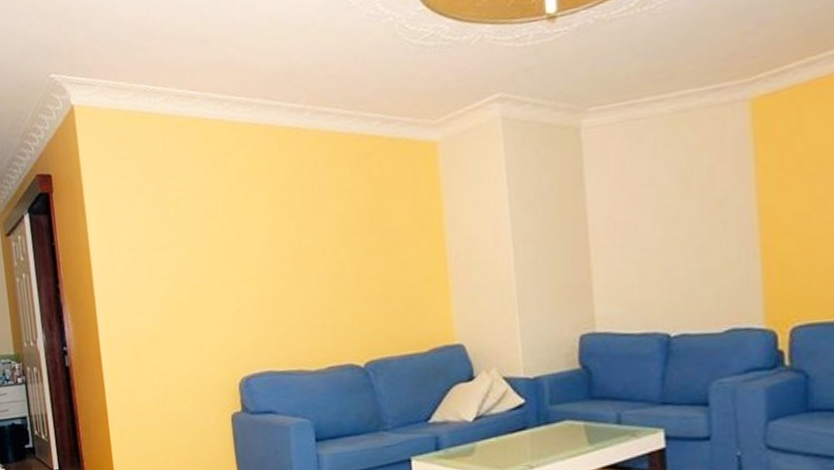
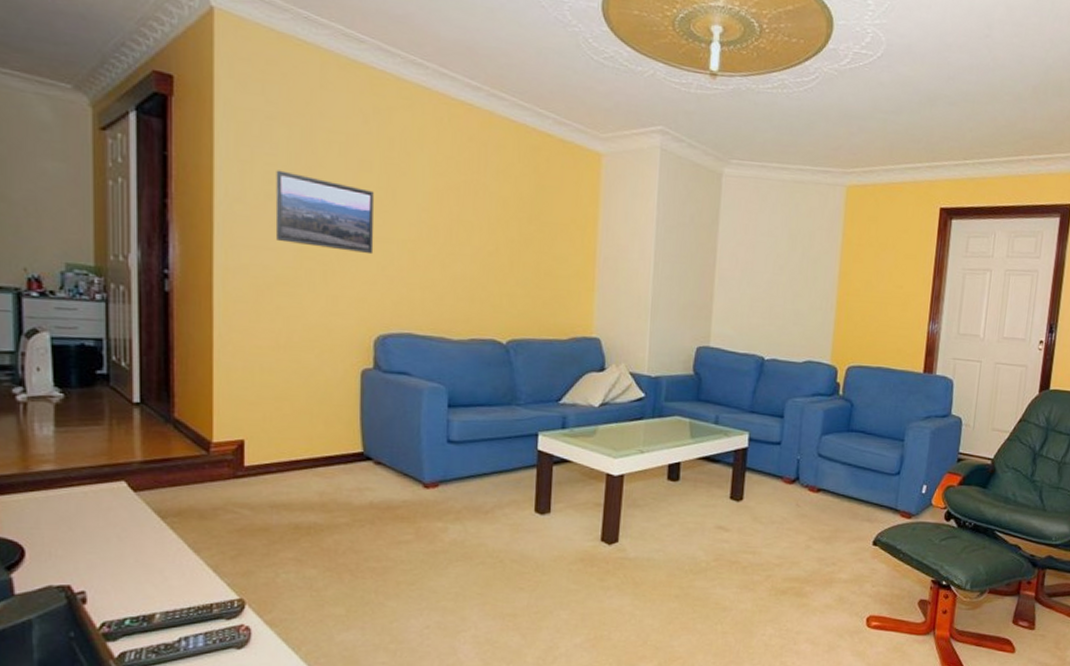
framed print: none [137,236,228,303] -> present [275,170,374,255]

